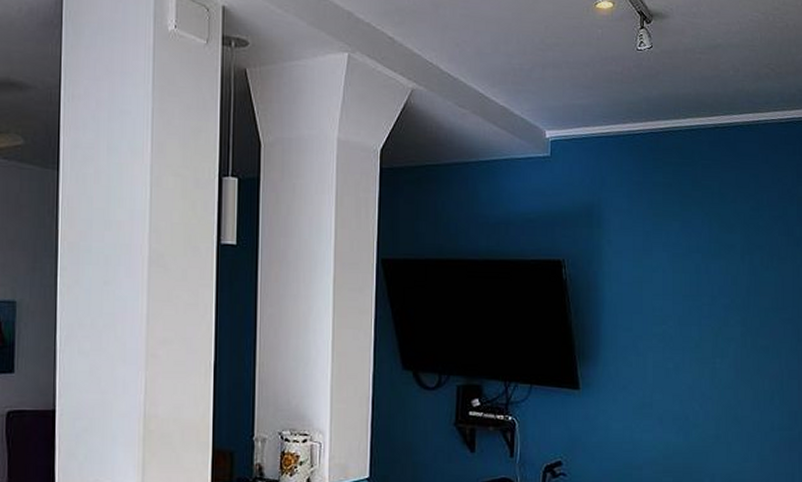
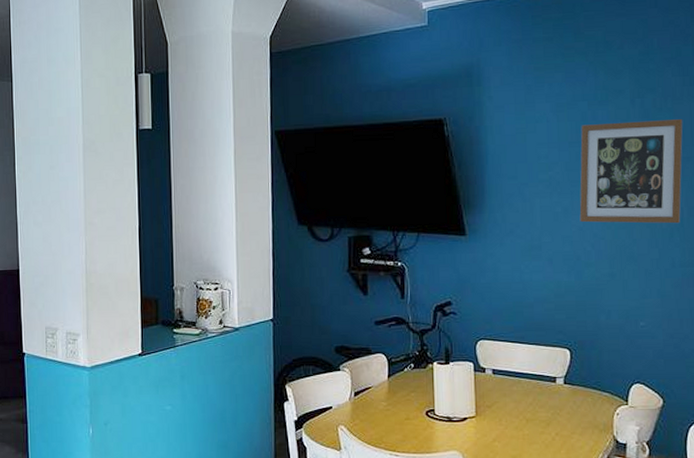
wall art: none [690,278,787,386] -> present [579,119,683,224]

